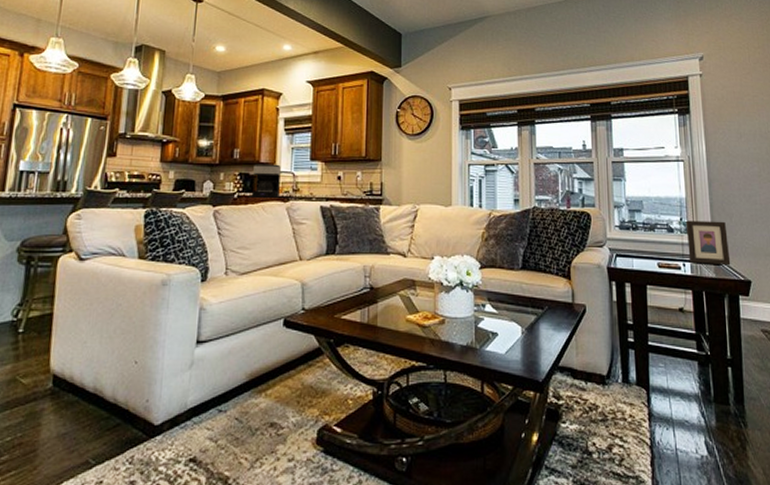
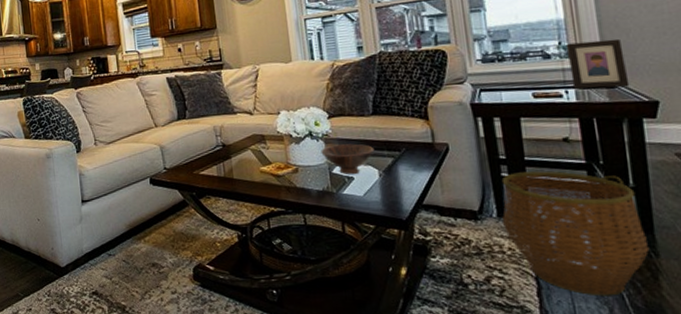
coffee maker: present [246,163,294,199] -> none [101,45,141,79]
bowl: none [469,297,520,329] -> present [321,143,375,174]
basket: none [625,338,740,466] -> present [501,171,650,296]

